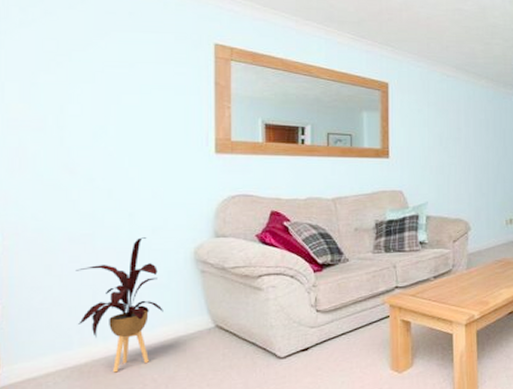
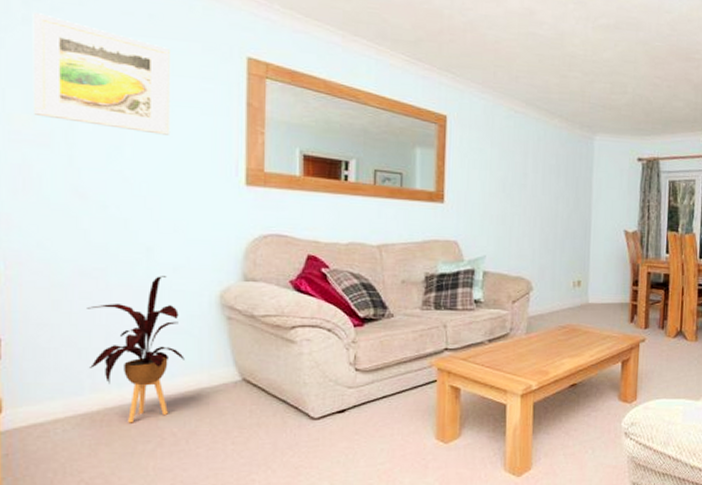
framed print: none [28,17,149,114] -> present [32,12,171,135]

